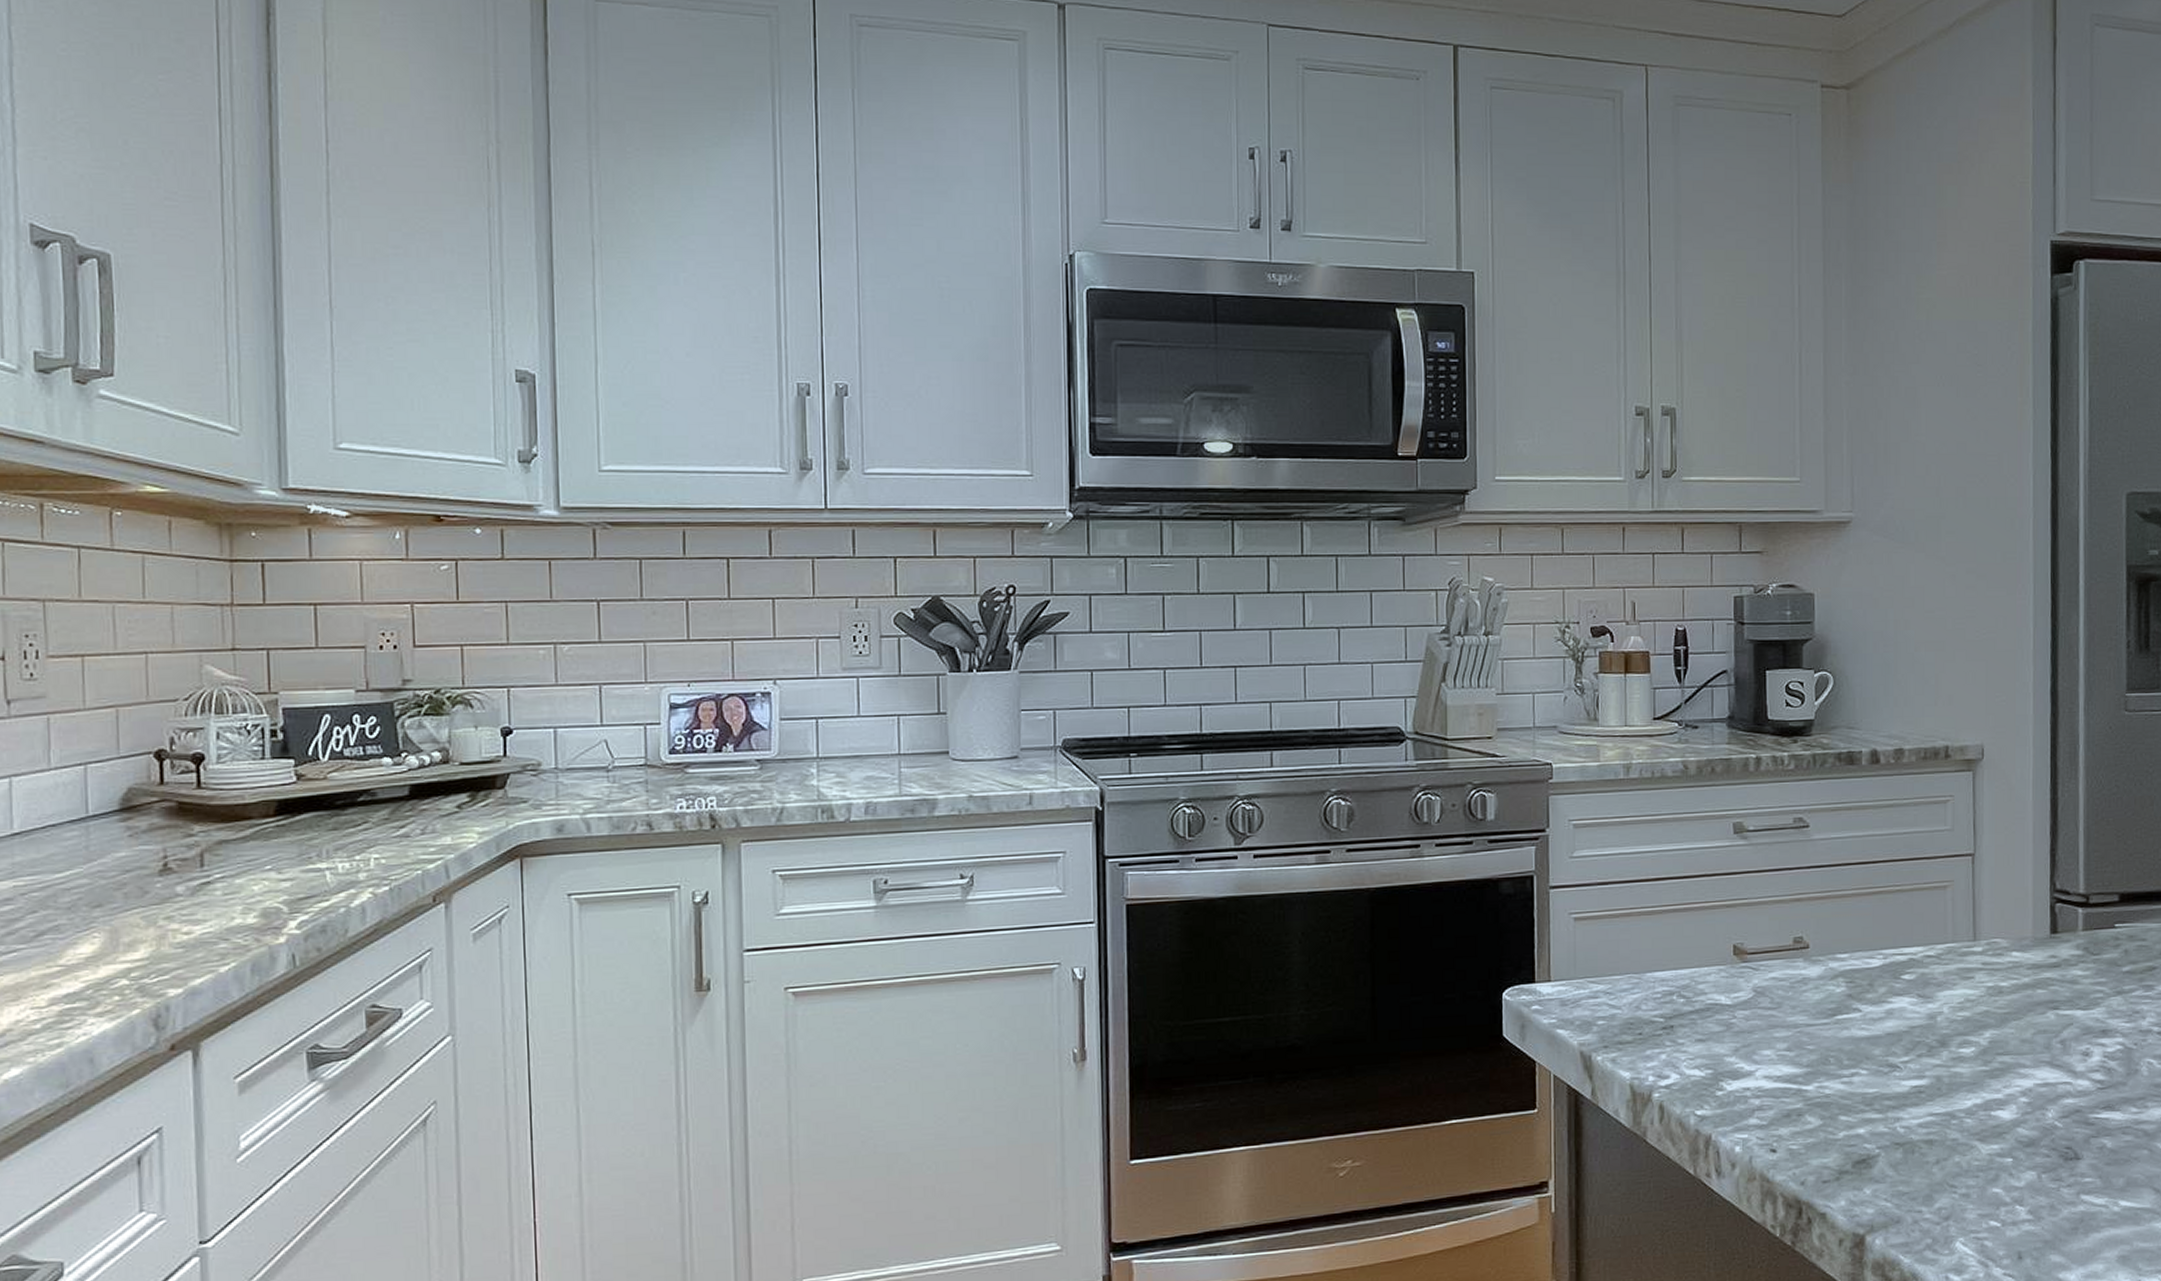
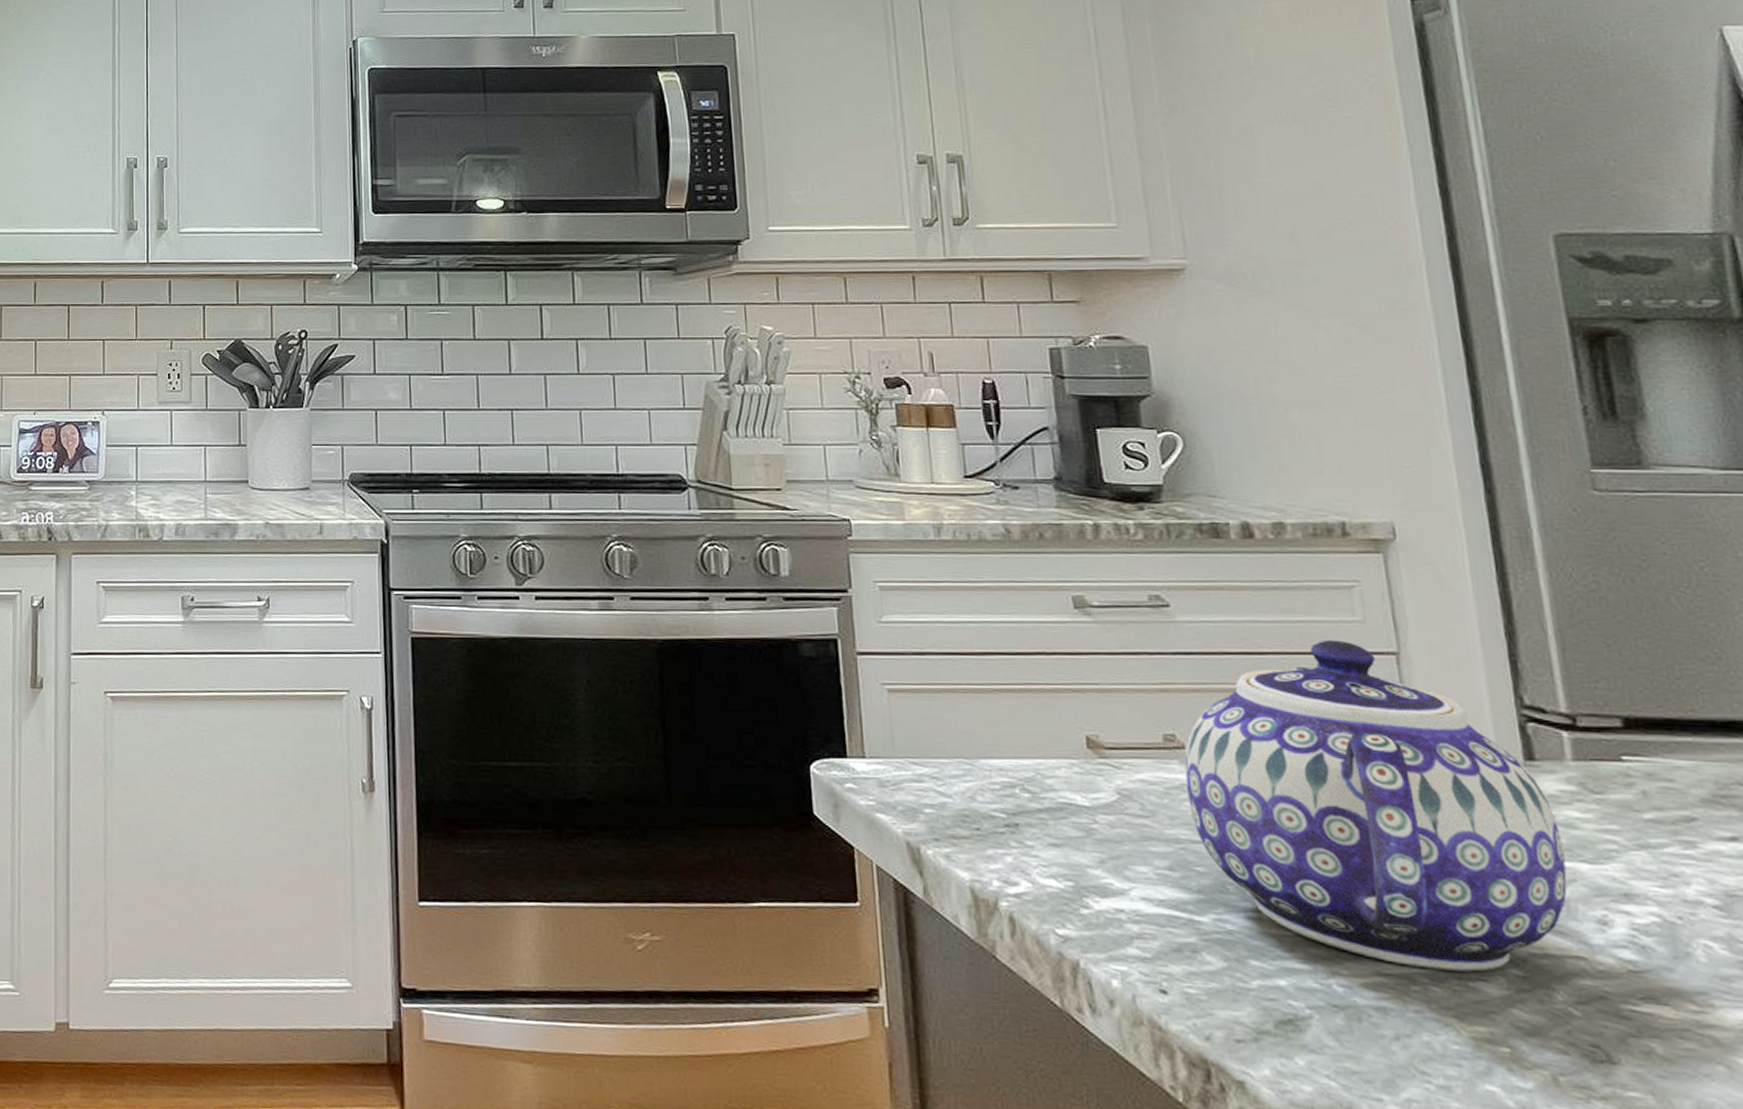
teapot: none [1807,846,2067,1106] -> present [1184,639,1568,973]

